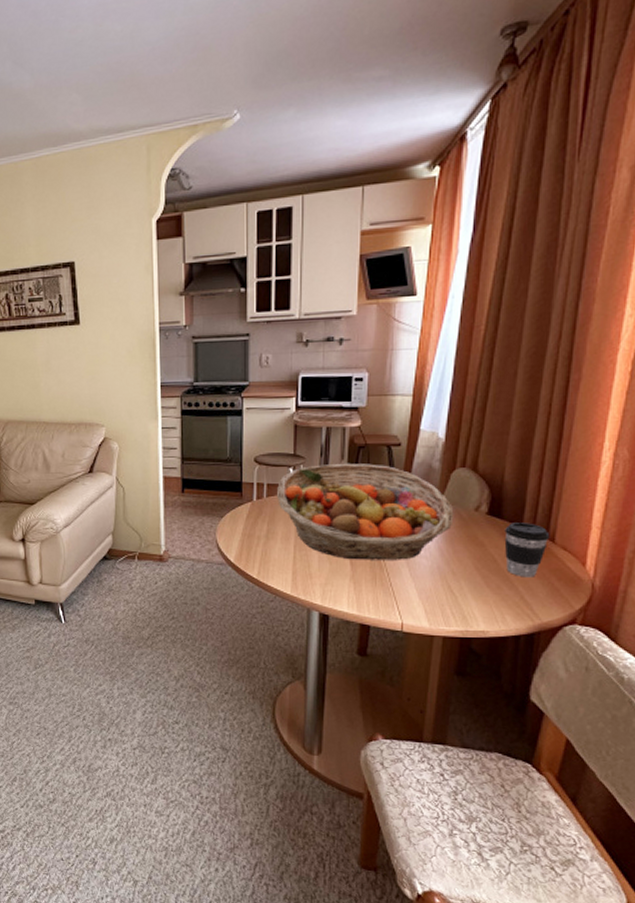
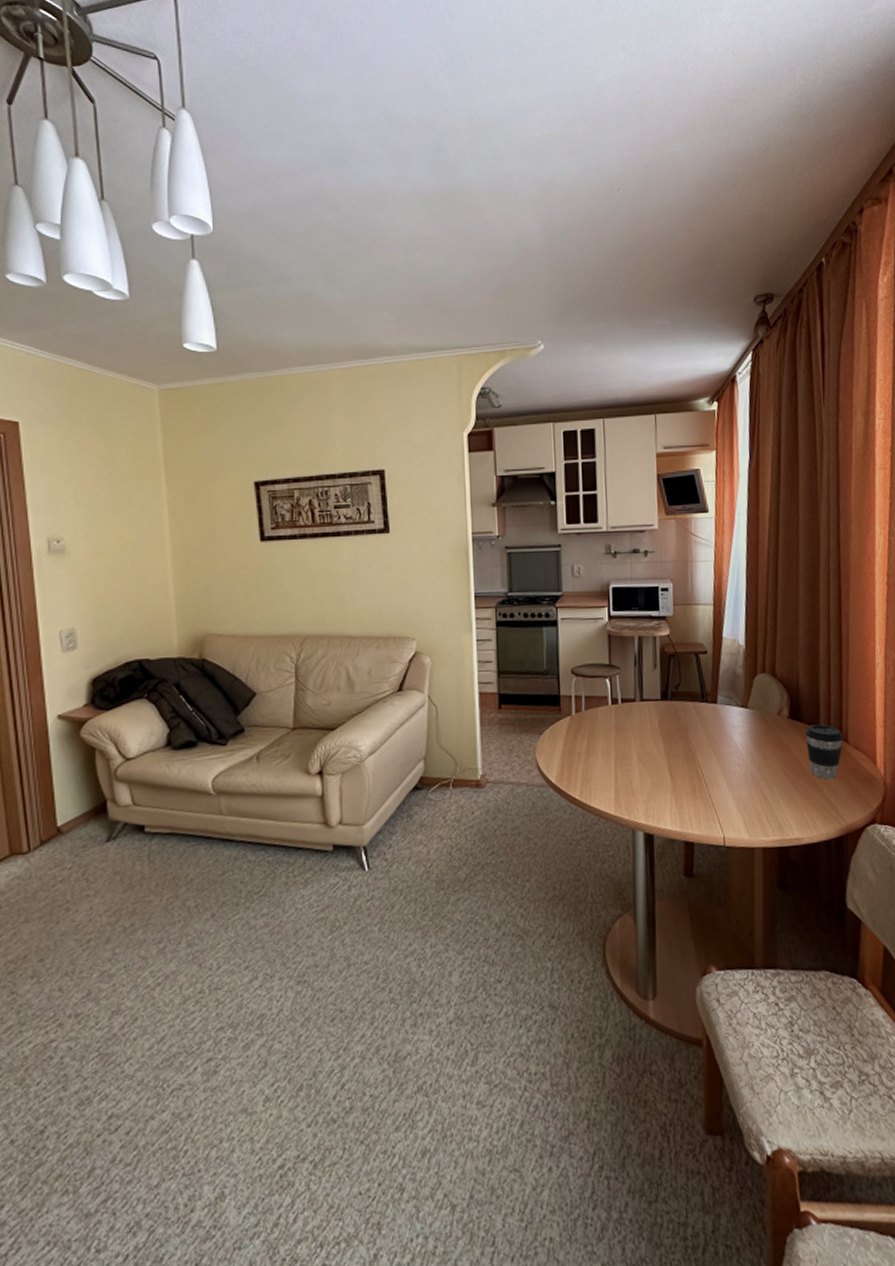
fruit basket: present [276,463,454,560] -> none [594,671,761,772]

